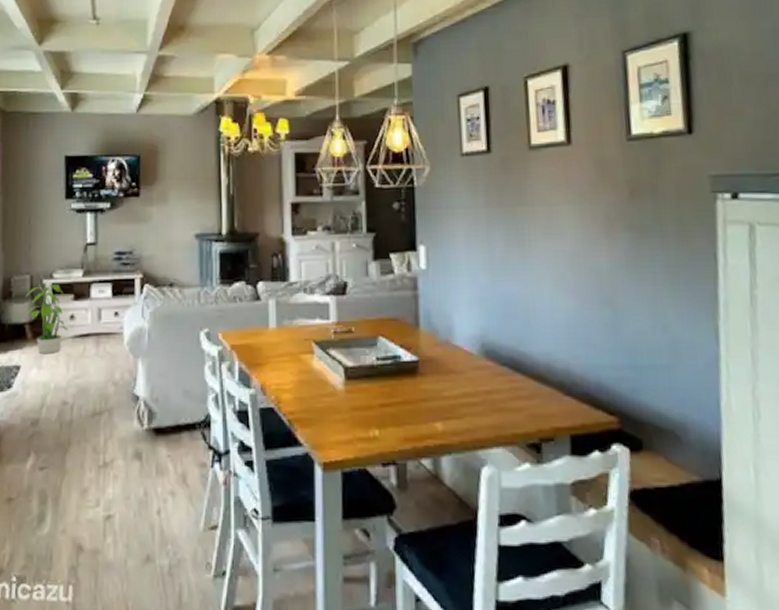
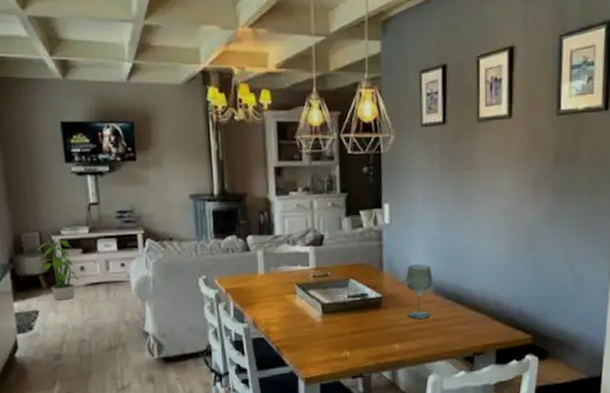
wine glass: none [447,320,484,390] -> present [405,264,434,319]

